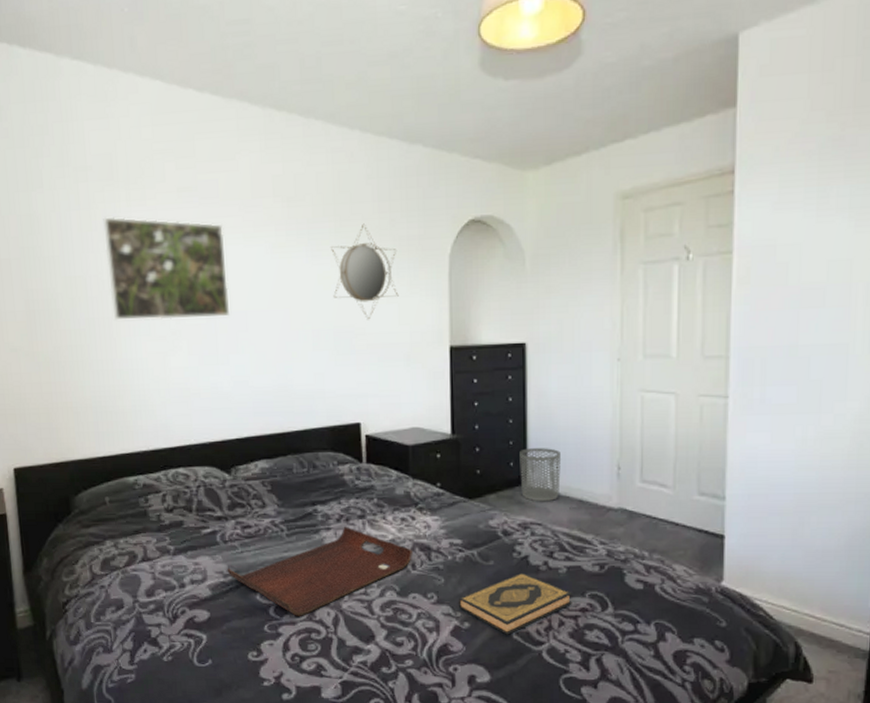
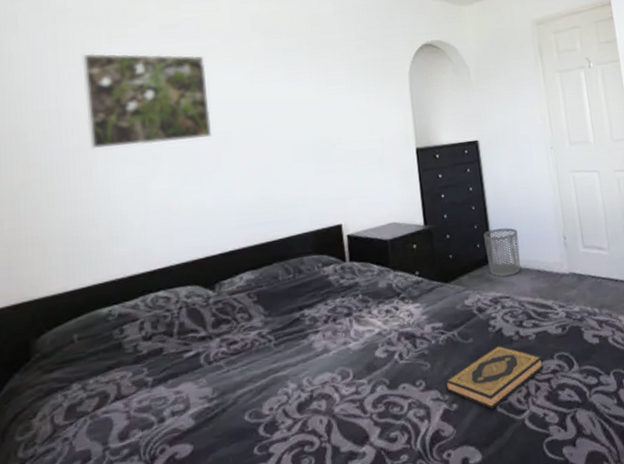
serving tray: present [227,526,412,616] -> none [212,326,399,431]
home mirror: present [331,223,399,320] -> none [306,50,369,131]

